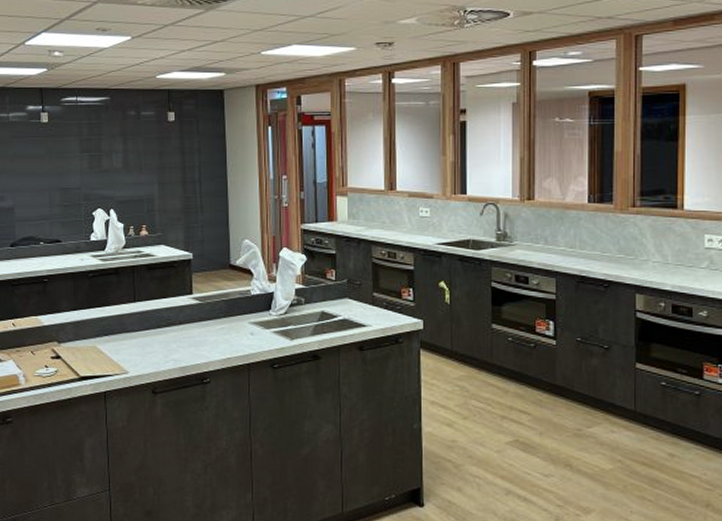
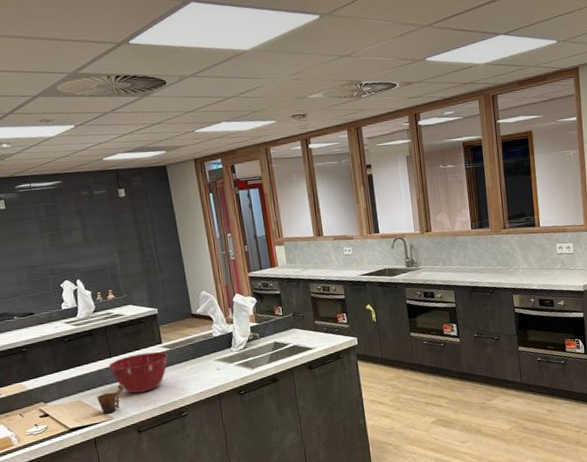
mug: none [114,334,144,366] -> present [97,384,124,414]
mixing bowl: none [131,302,197,348] -> present [109,352,168,394]

